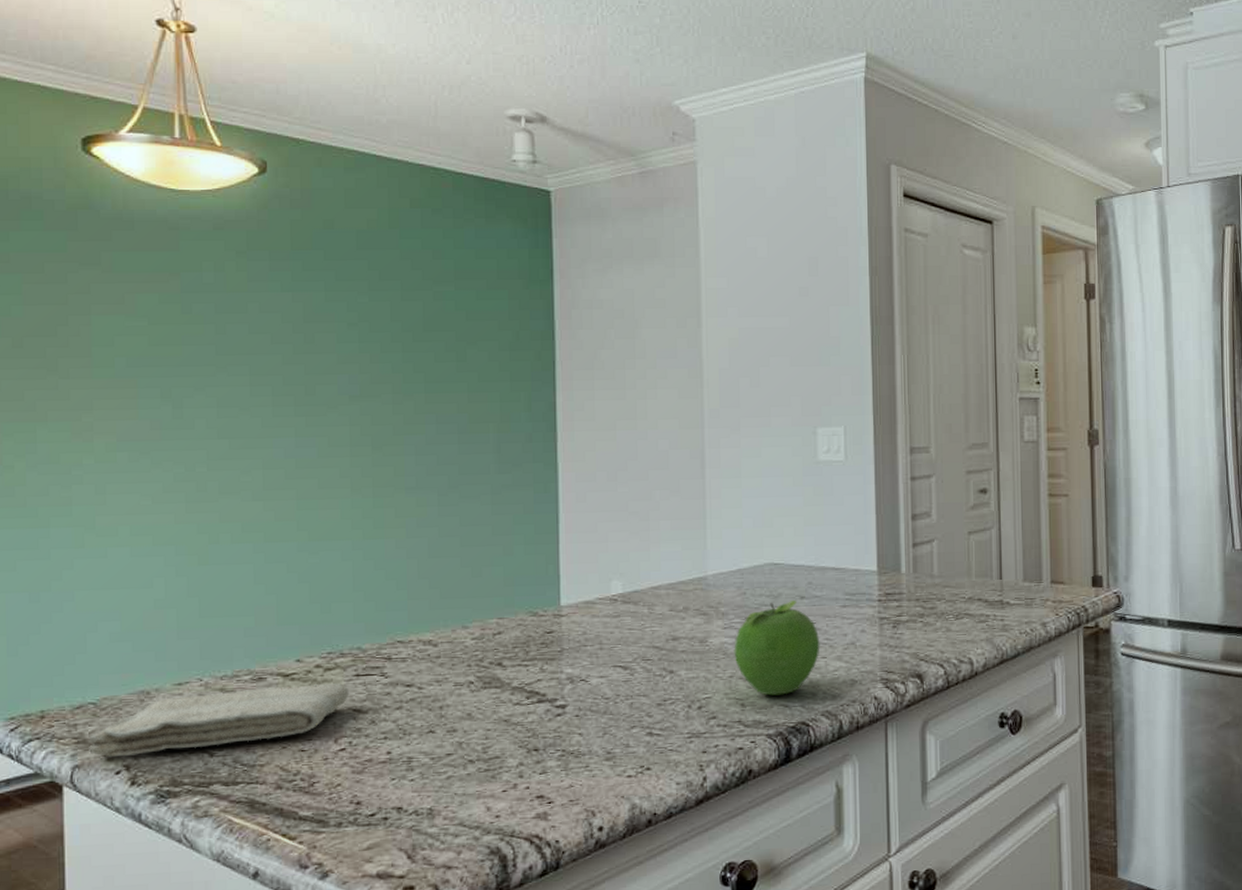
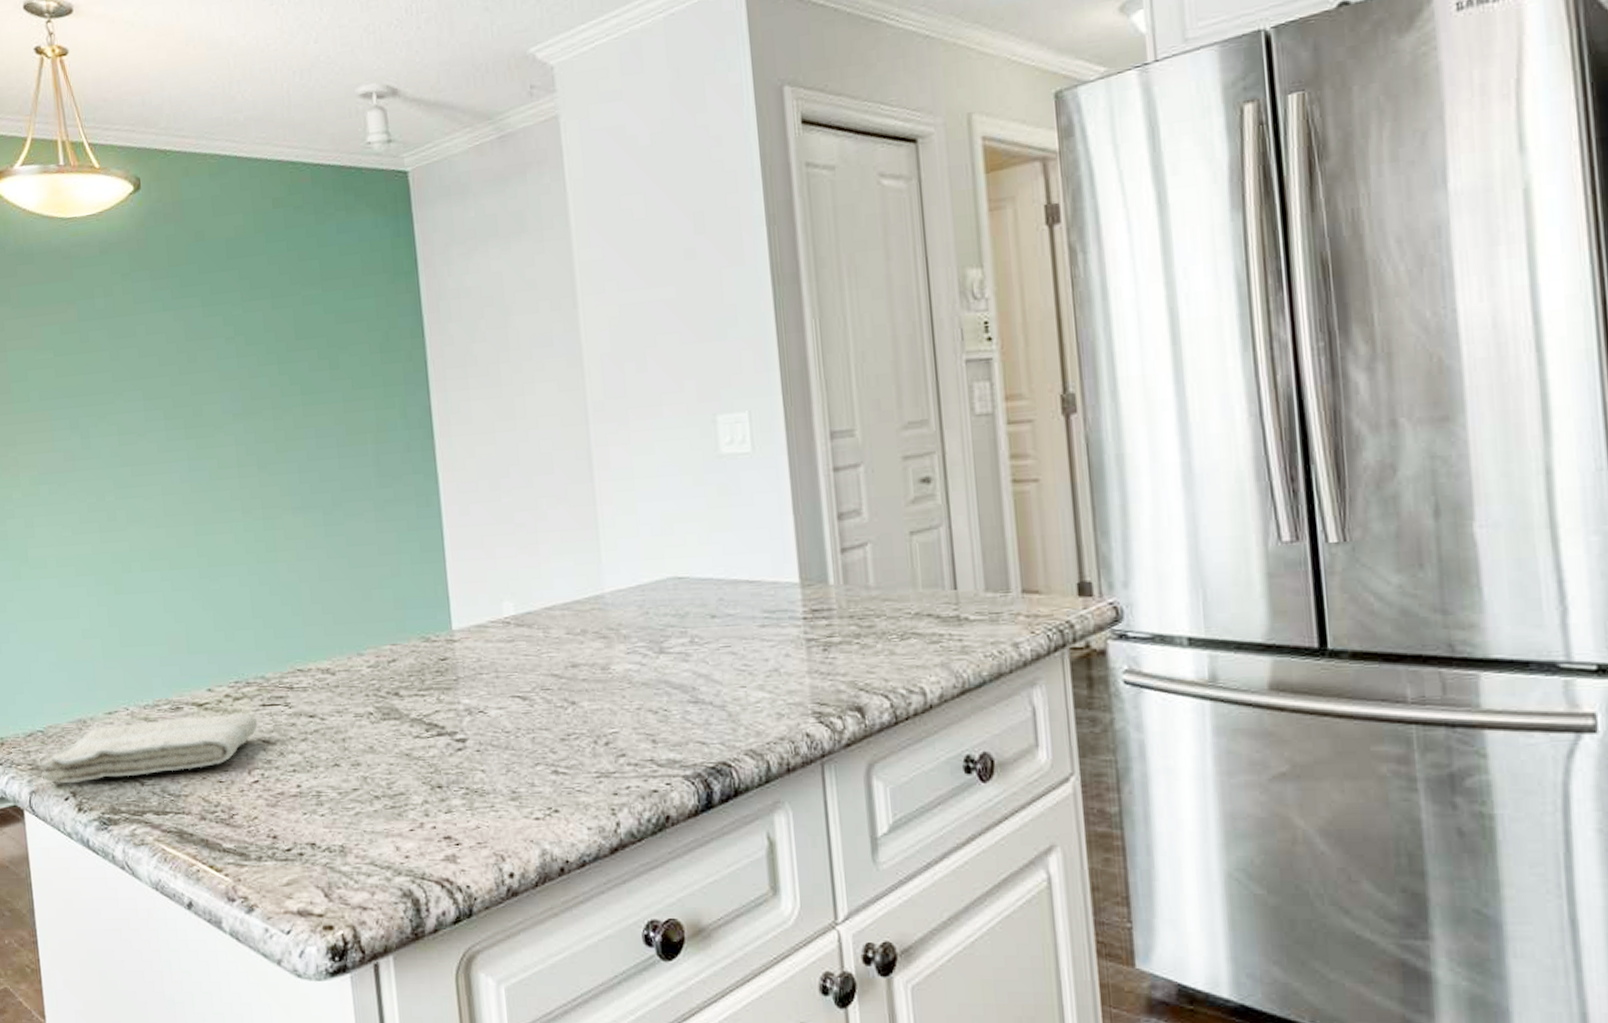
fruit: present [734,601,820,696] -> none [639,620,738,731]

